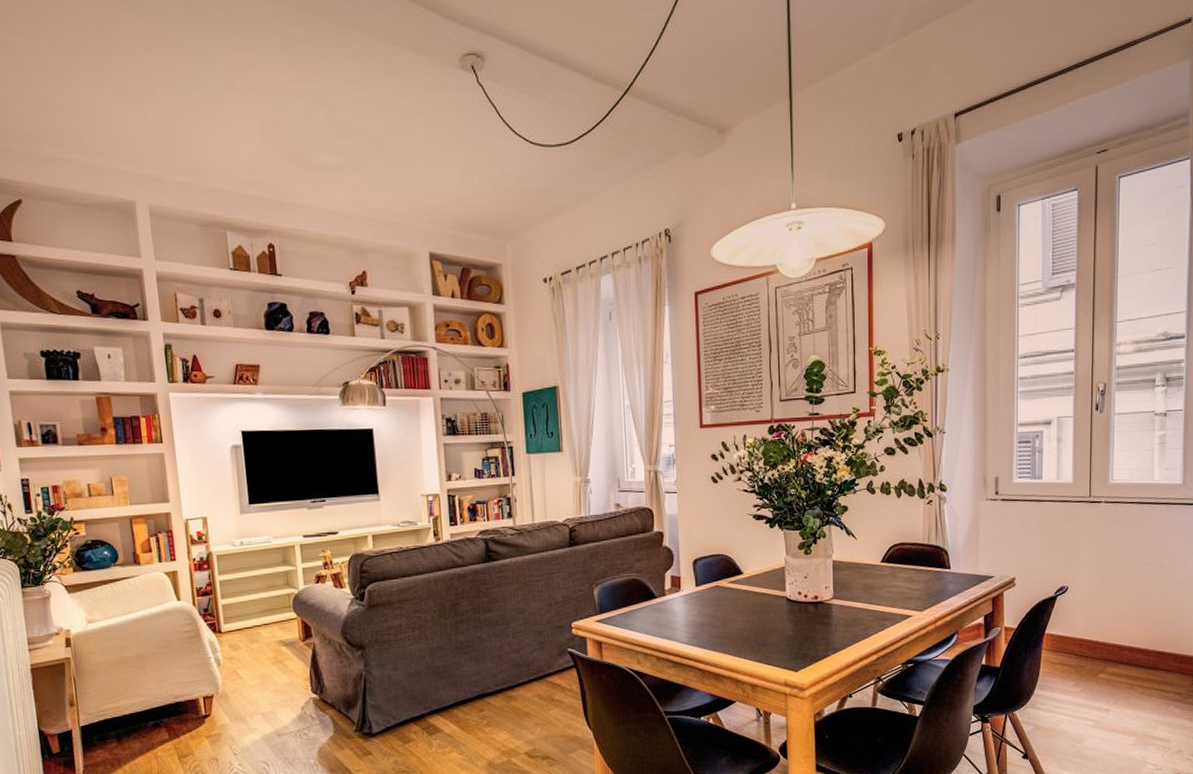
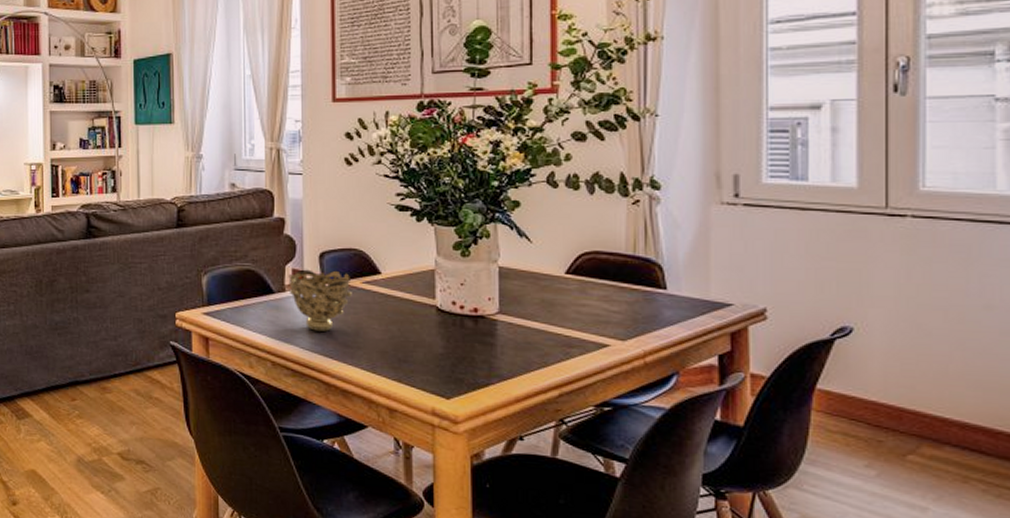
decorative bowl: none [668,573,720,627] -> present [288,269,352,331]

